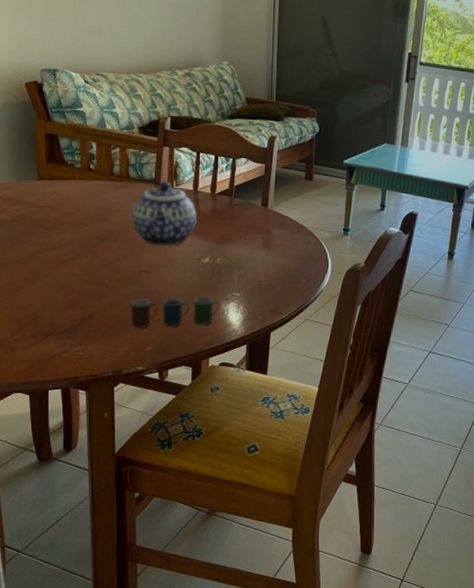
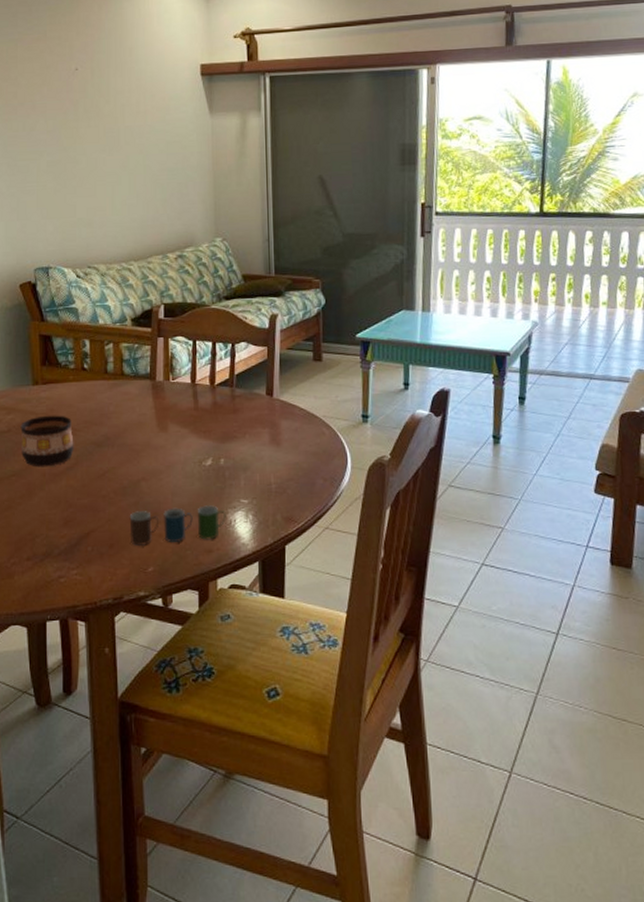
cup: none [25,209,79,256] -> present [20,415,74,467]
teapot: present [131,180,197,246] -> none [127,374,196,449]

